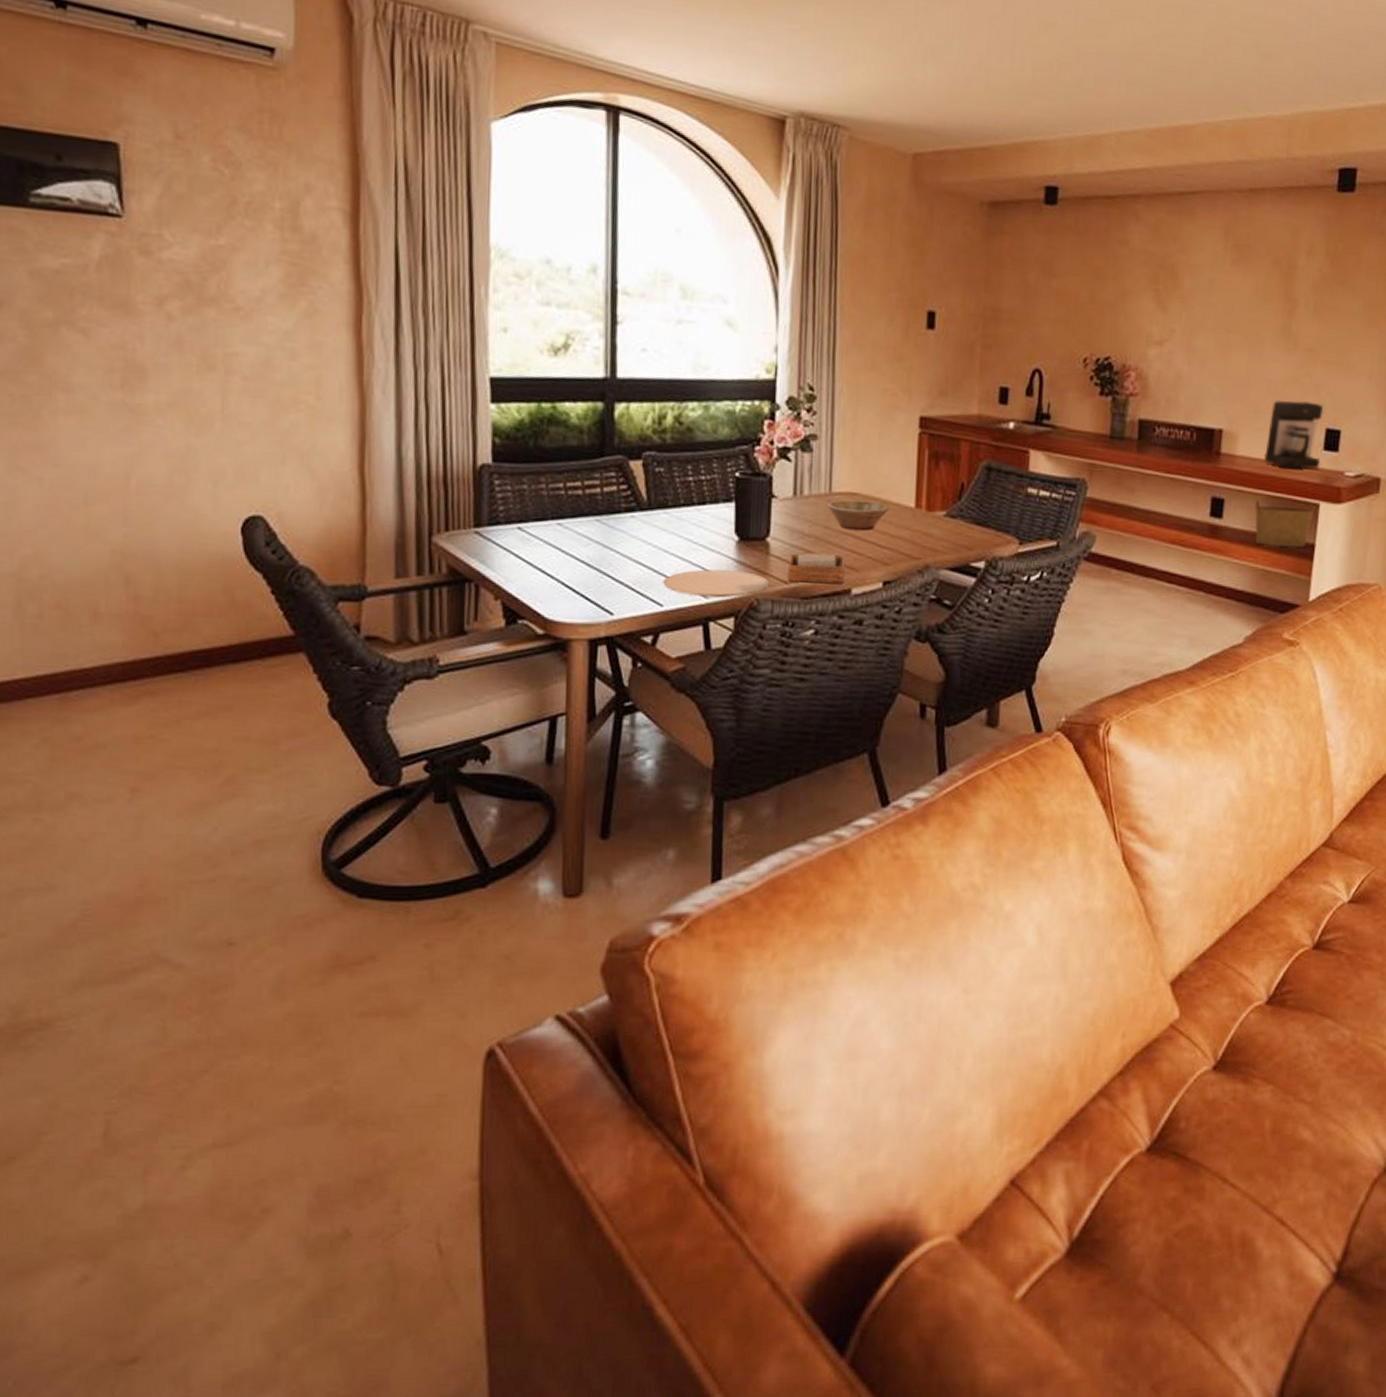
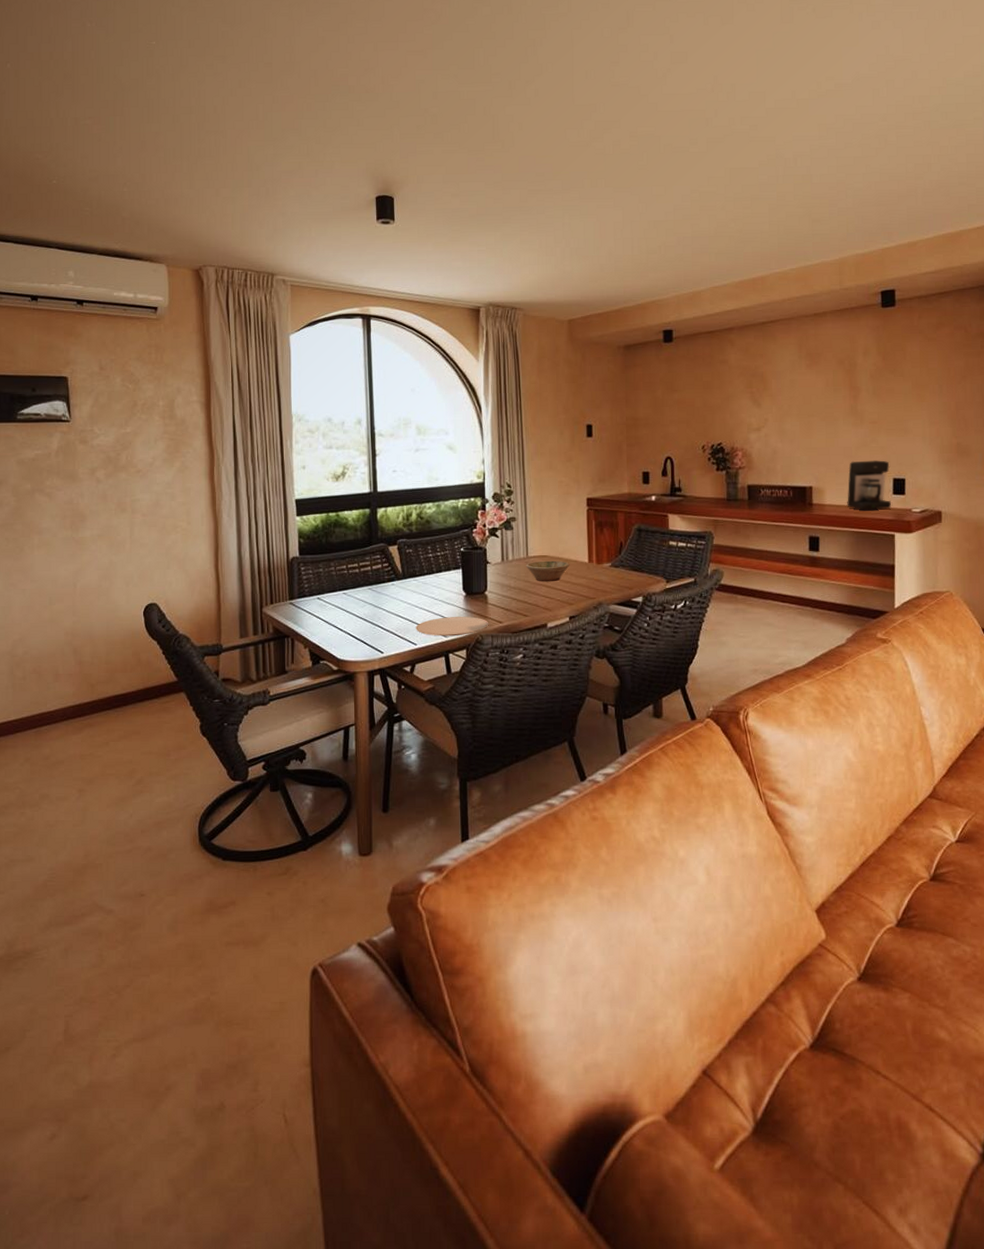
napkin holder: present [788,552,845,584] -> none [502,599,542,622]
basket: present [1255,501,1315,548] -> none [843,535,892,569]

